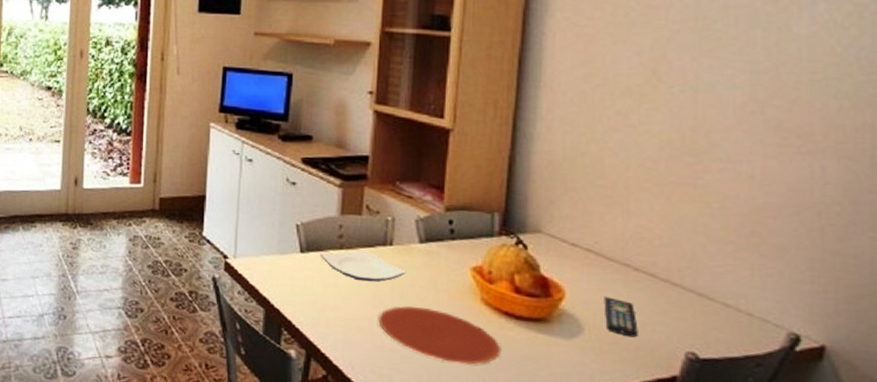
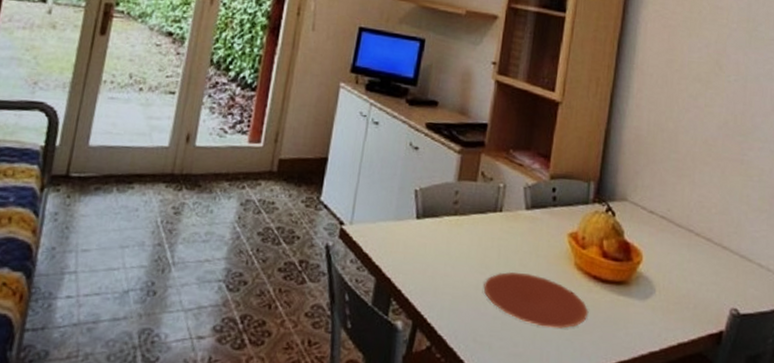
plate: present [321,249,406,282] -> none [435,216,512,248]
remote control: present [604,296,638,338] -> none [672,259,697,297]

